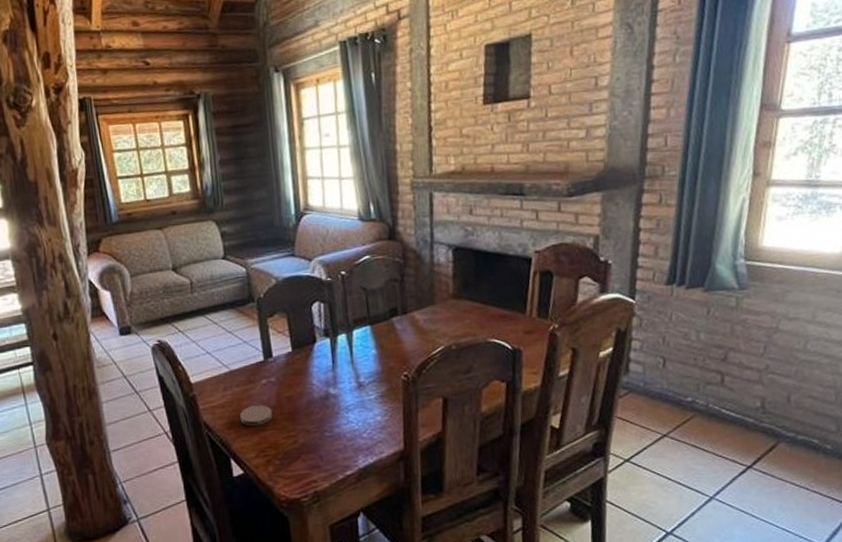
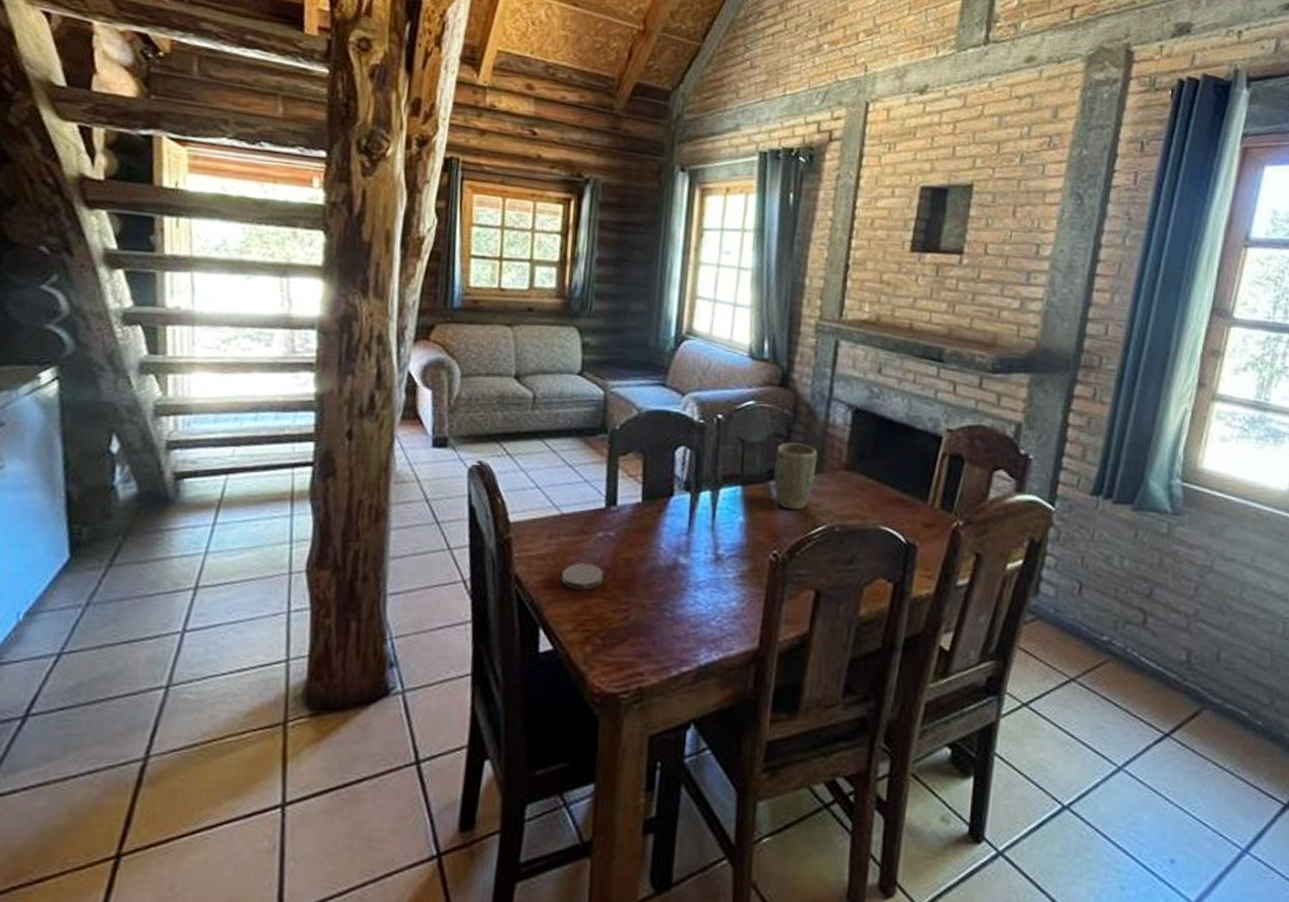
plant pot: none [394,283,429,338] -> present [773,442,817,511]

